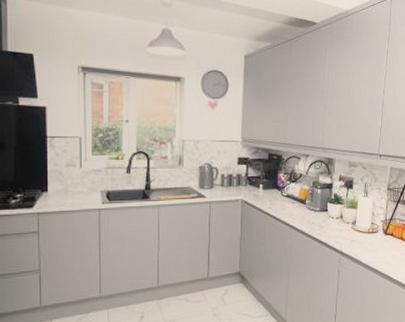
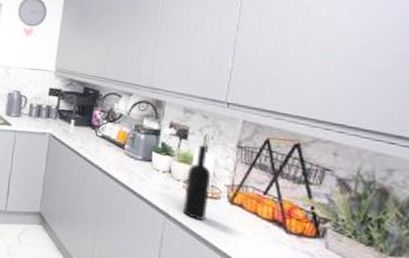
wine bottle: none [352,191,371,252] -> present [182,144,212,221]

